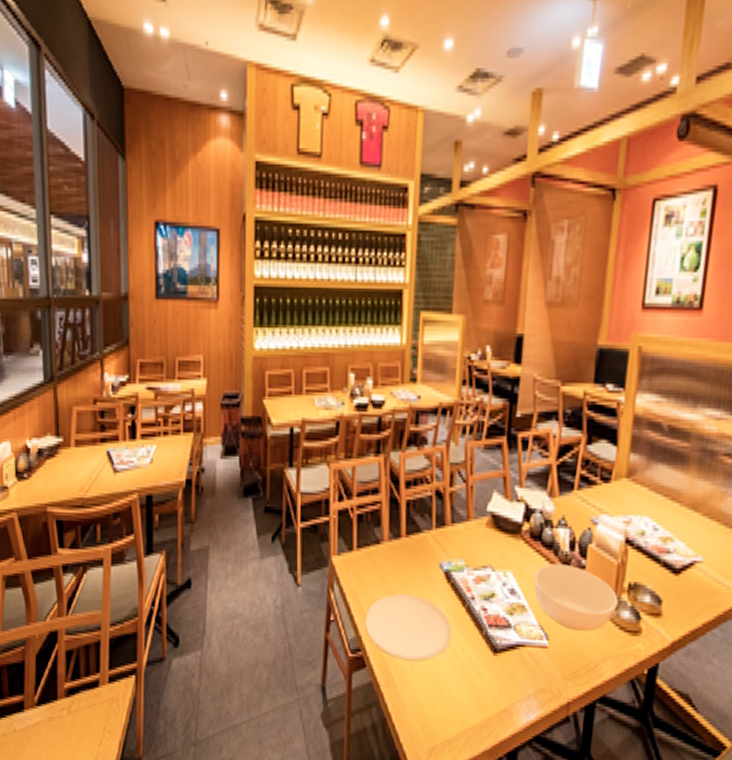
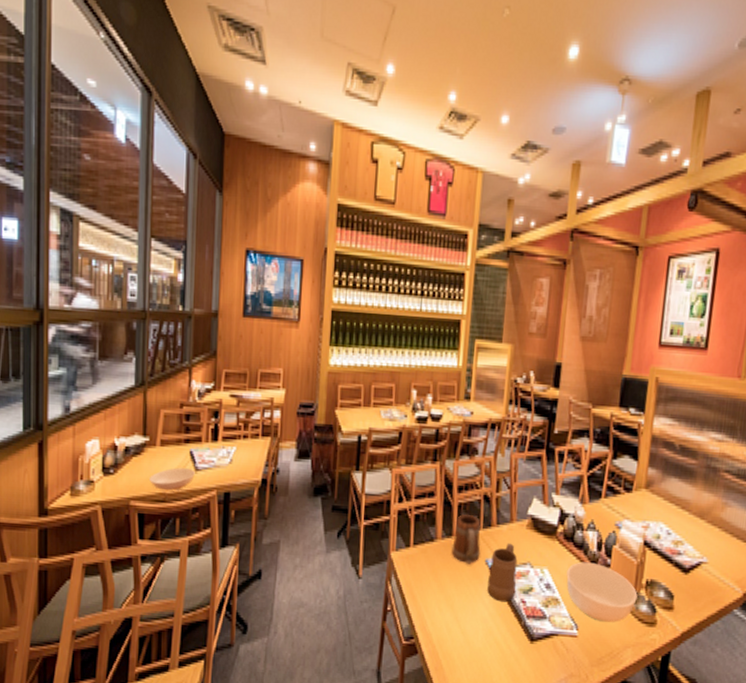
bowl: none [66,470,114,495] -> present [149,468,195,491]
plate: present [365,594,452,661] -> none [418,587,495,649]
beer mug: none [400,512,434,569] -> present [452,513,481,565]
beer mug: none [442,543,477,610] -> present [487,543,518,602]

